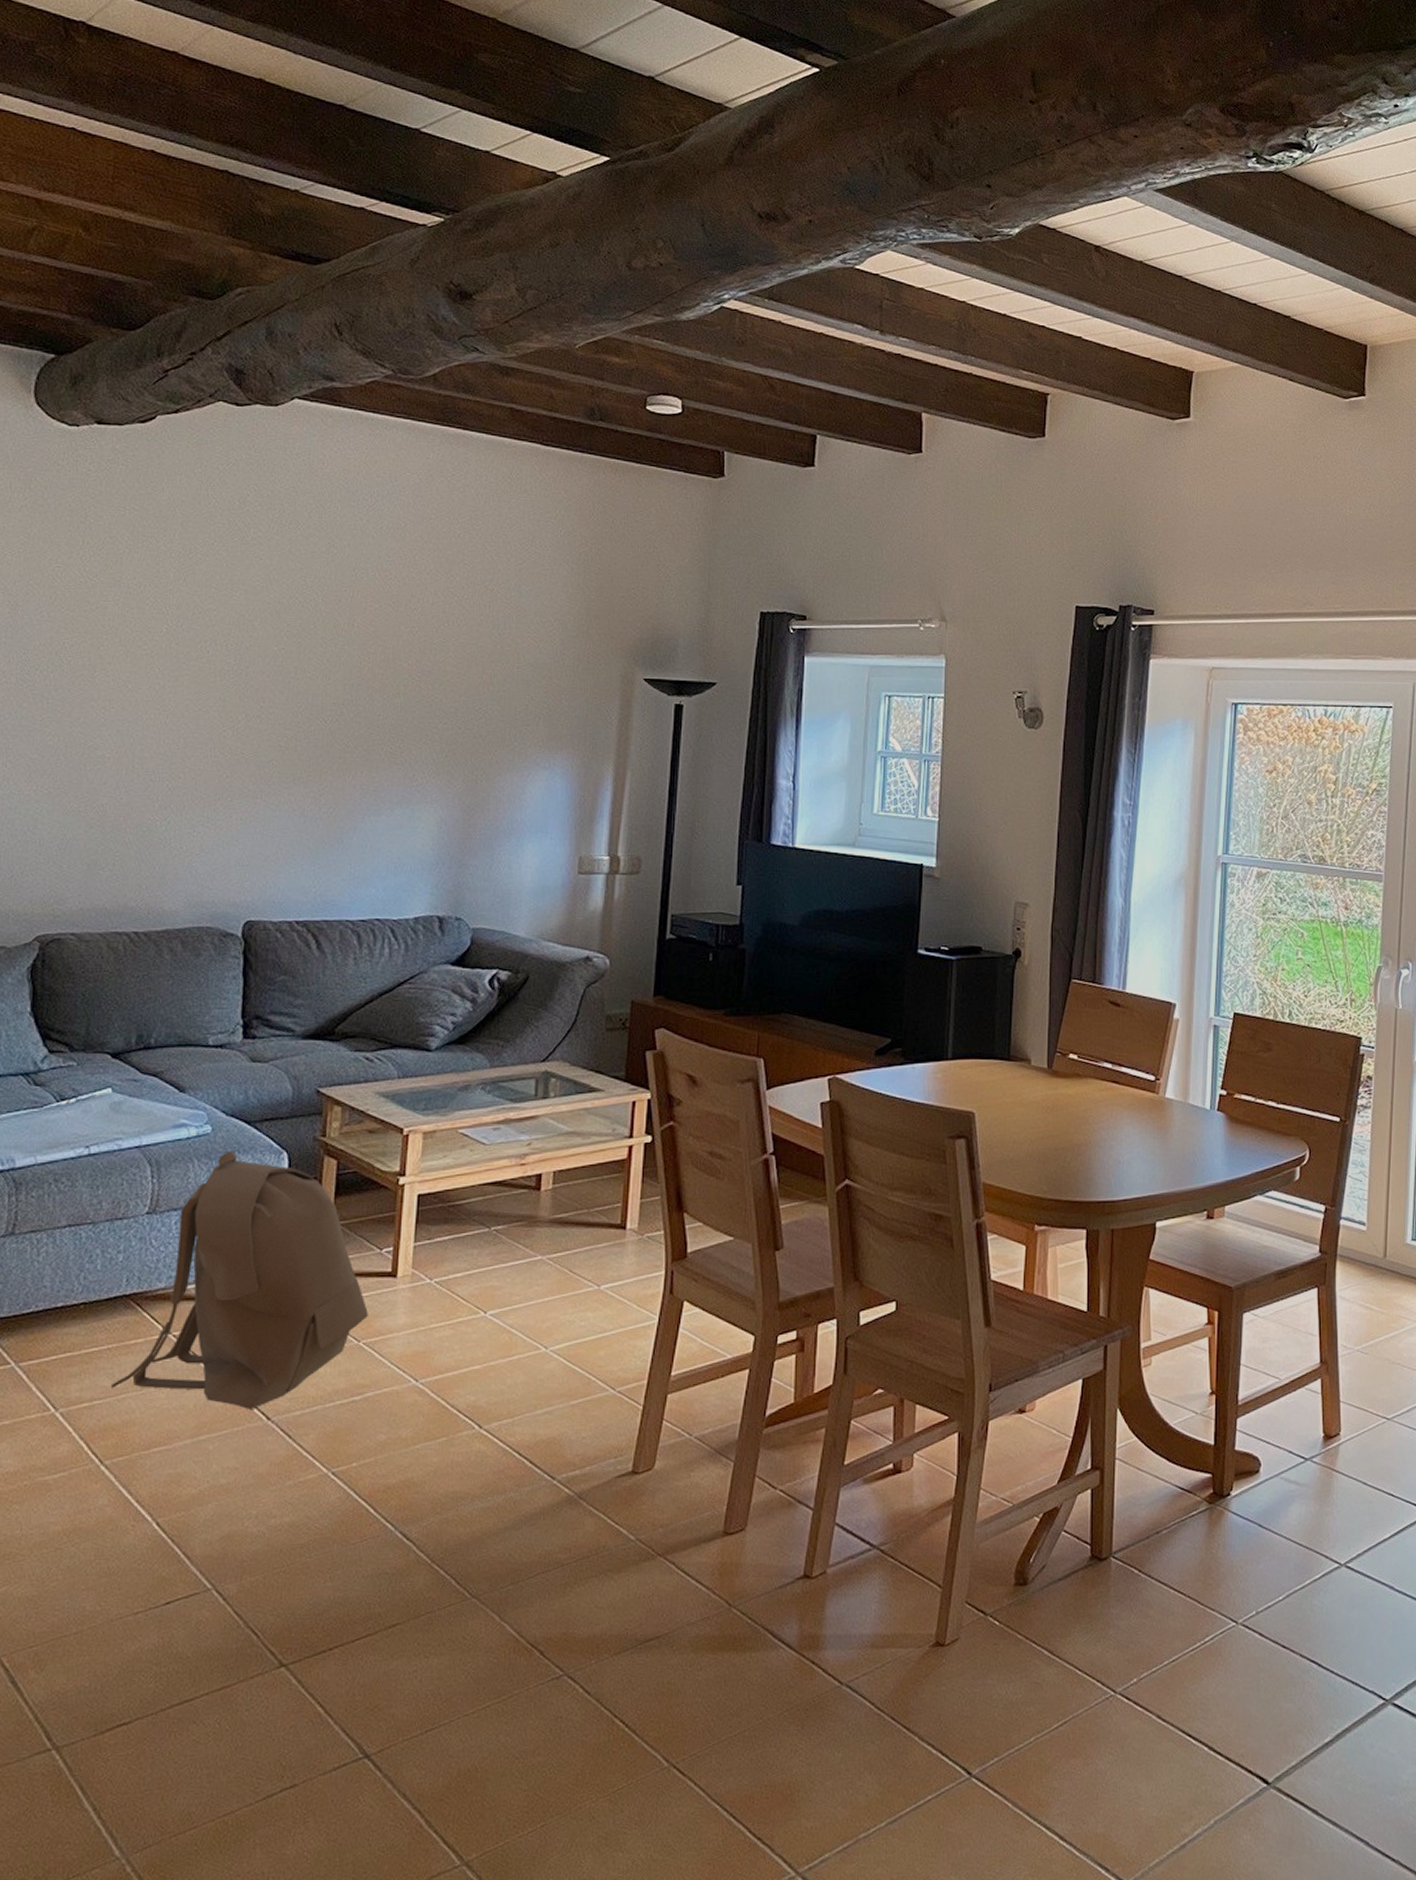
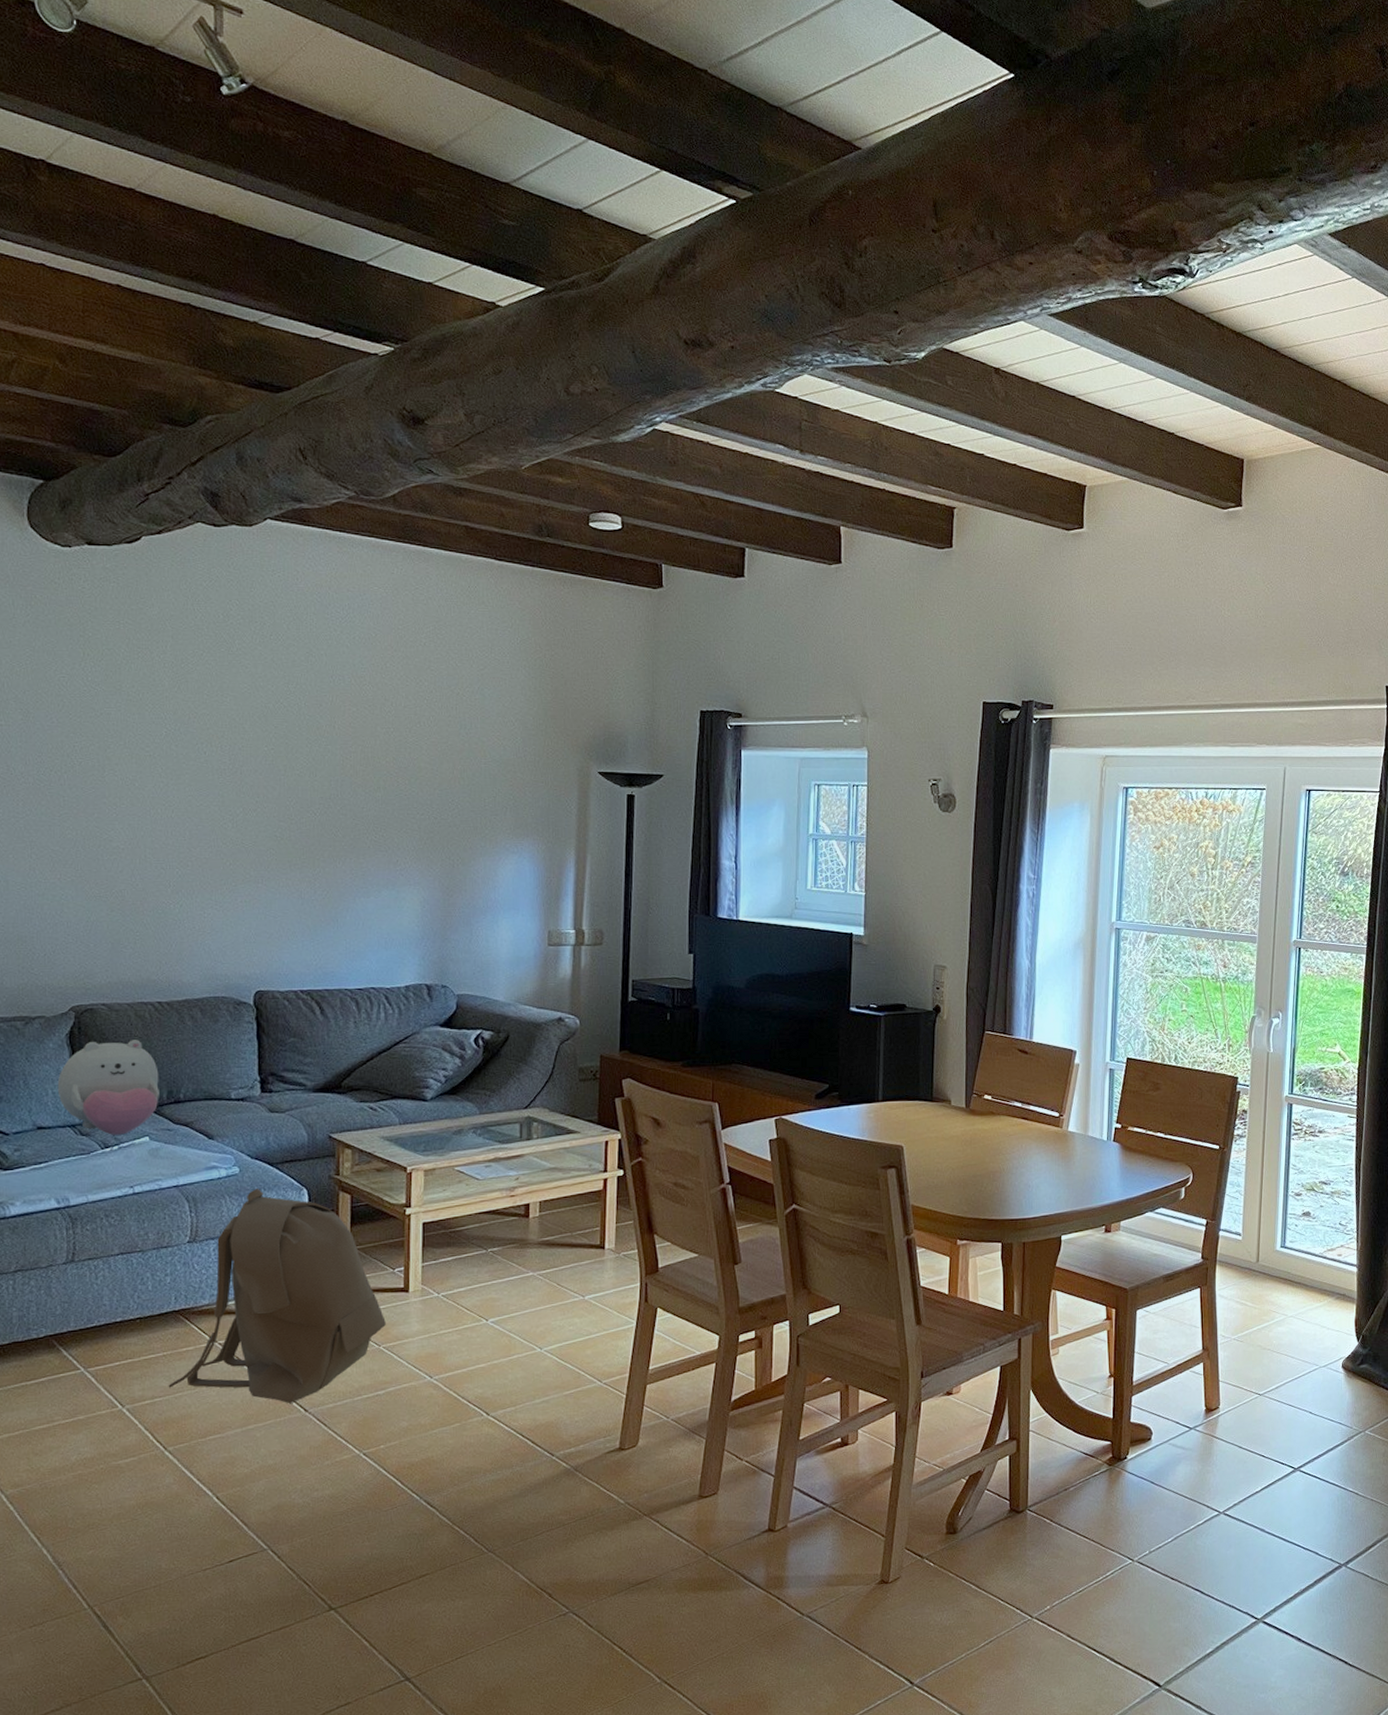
plush toy: none [12,975,129,1086] -> present [57,1040,159,1135]

